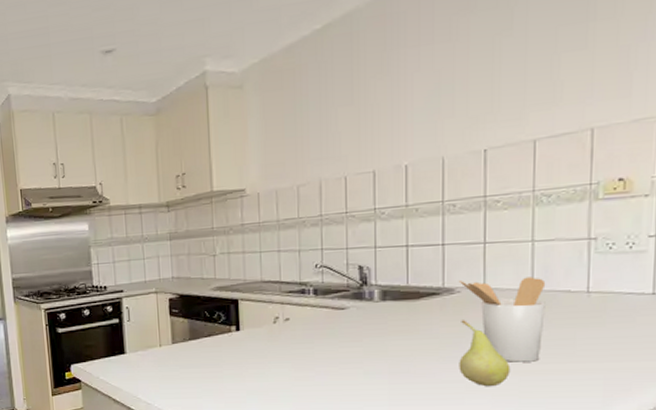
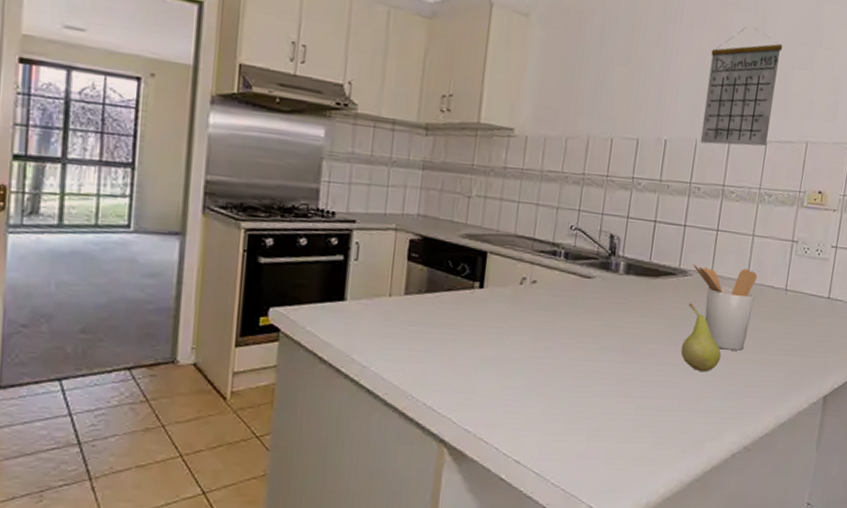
calendar: none [446,25,541,159] -> present [700,27,783,147]

